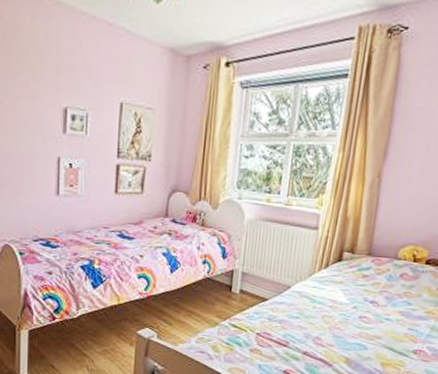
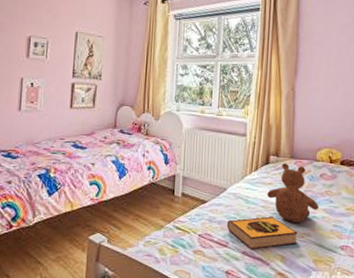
hardback book: none [288,317,367,351] -> present [226,216,298,250]
teddy bear: none [336,260,395,326] -> present [267,163,319,223]

